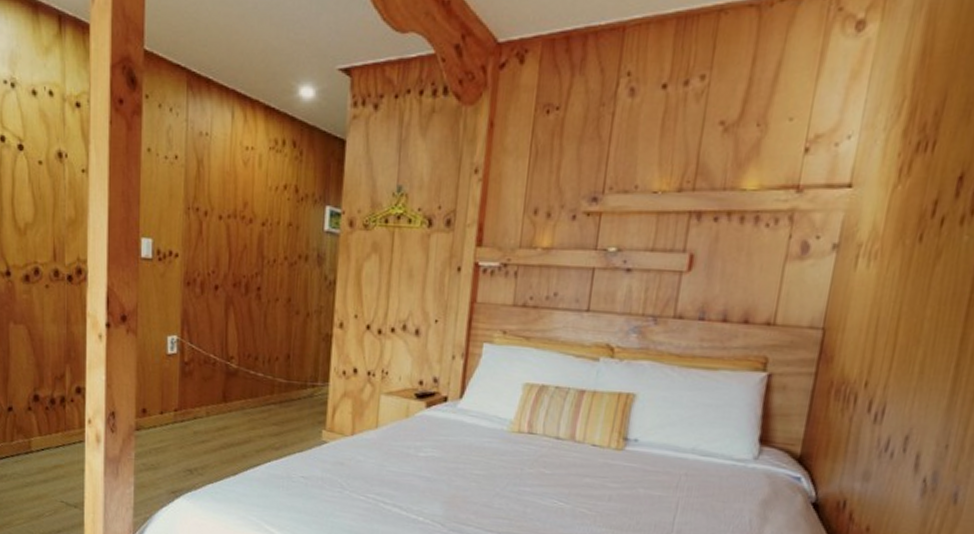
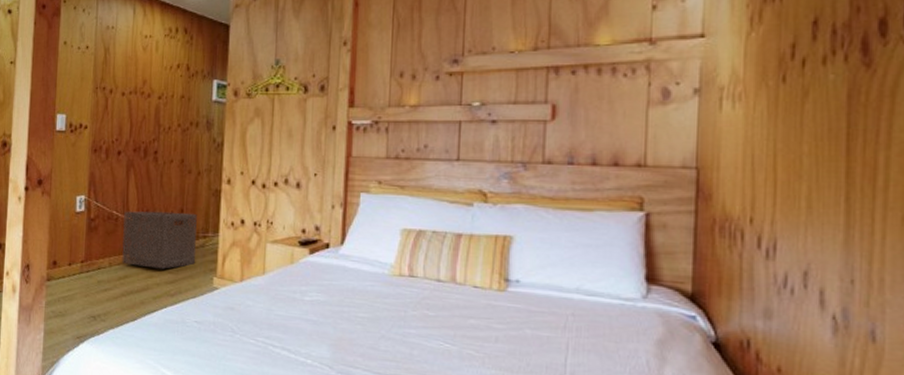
storage basket: none [221,355,305,420] -> present [122,211,197,269]

